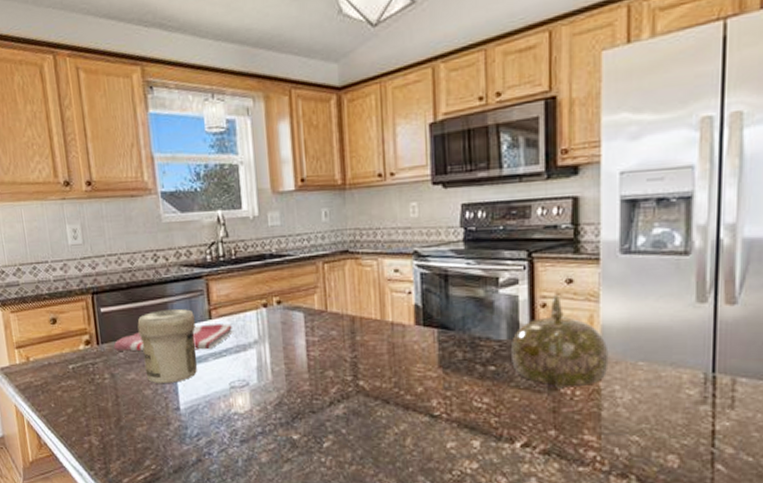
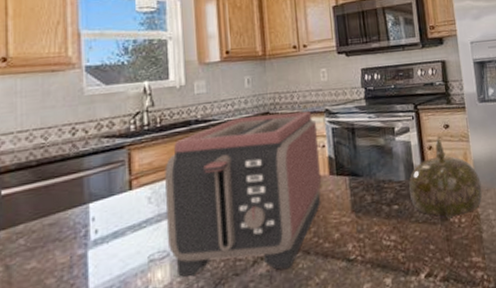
dish towel: present [113,323,234,351] -> none [12,192,156,238]
jar: present [137,308,197,384] -> none [45,181,113,270]
toaster: none [241,251,405,414] -> present [165,111,321,277]

